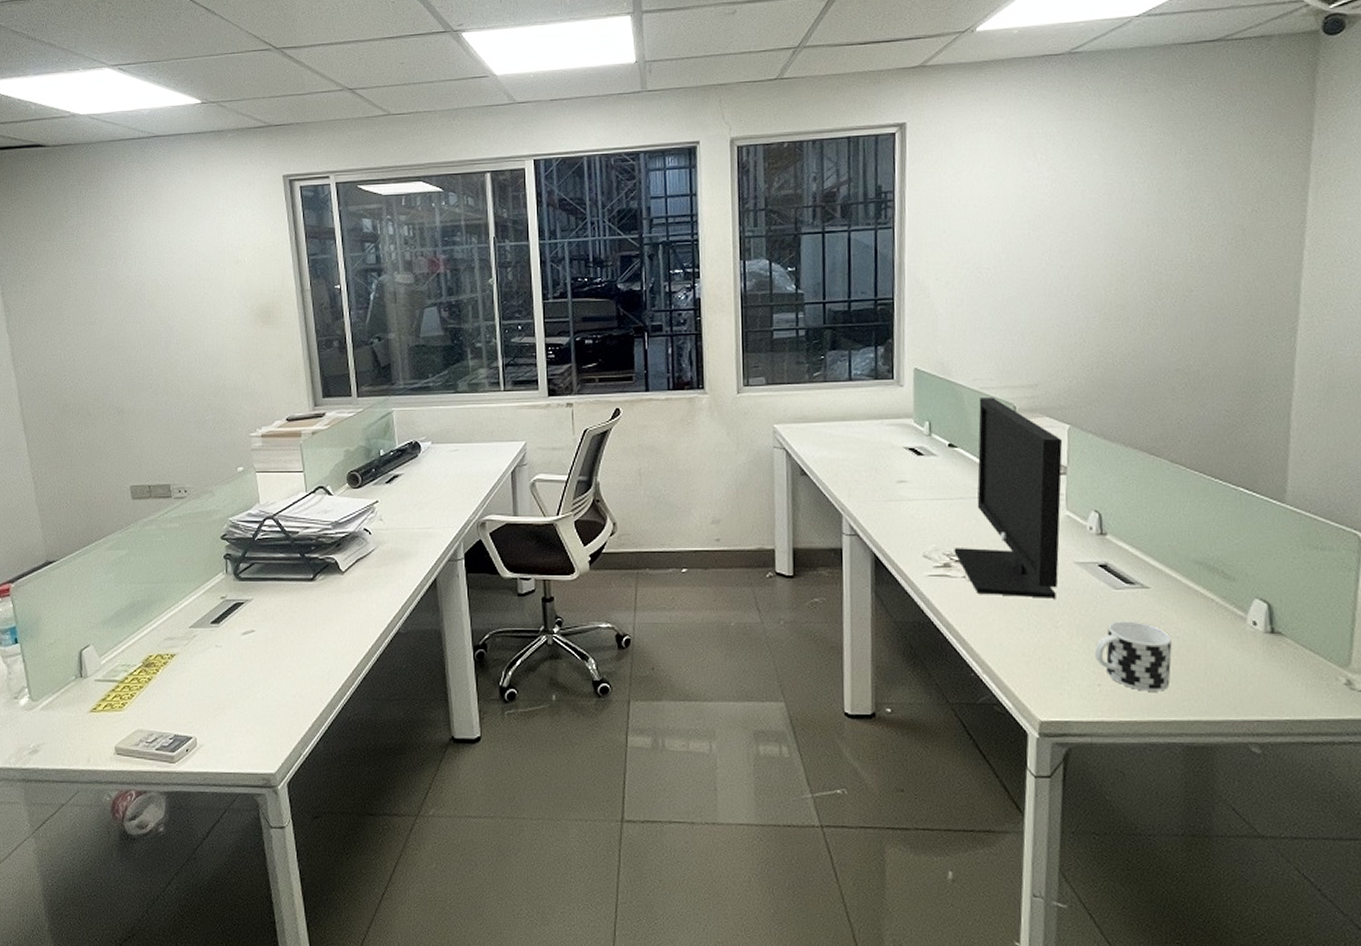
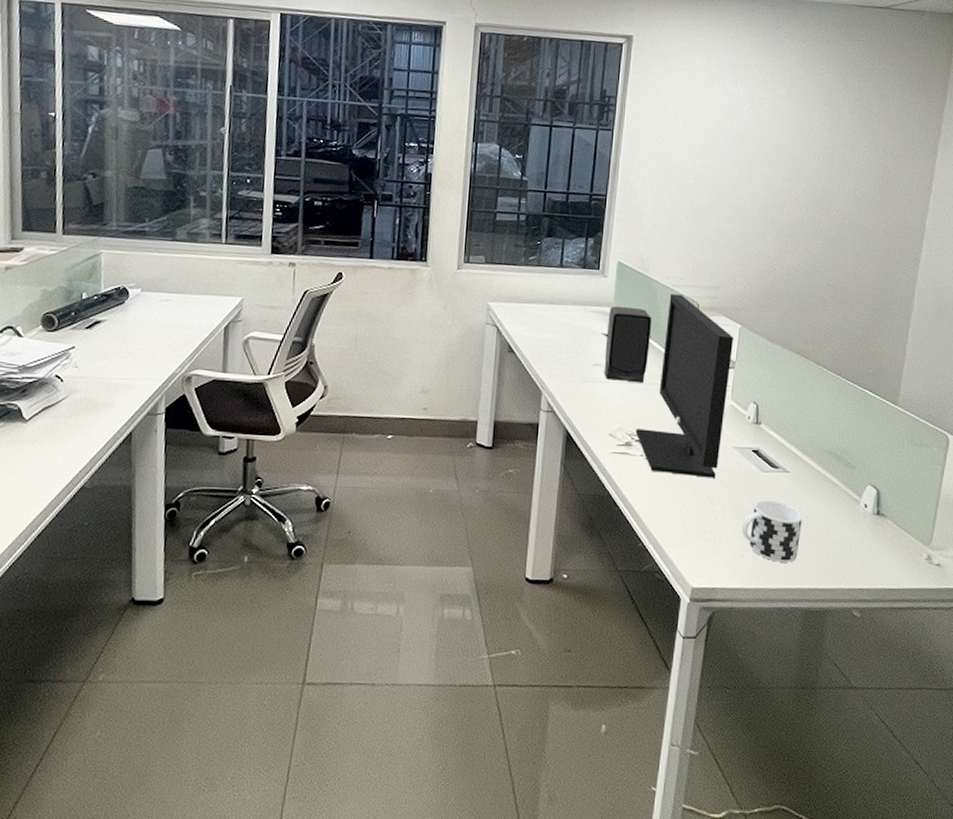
speaker: none [909,416,962,499] -> present [603,306,653,384]

